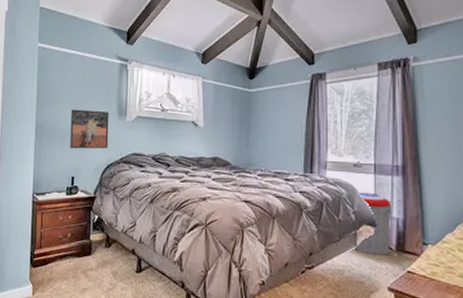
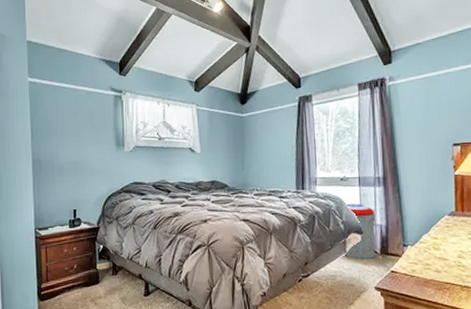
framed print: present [70,109,109,149] -> none [68,142,108,182]

